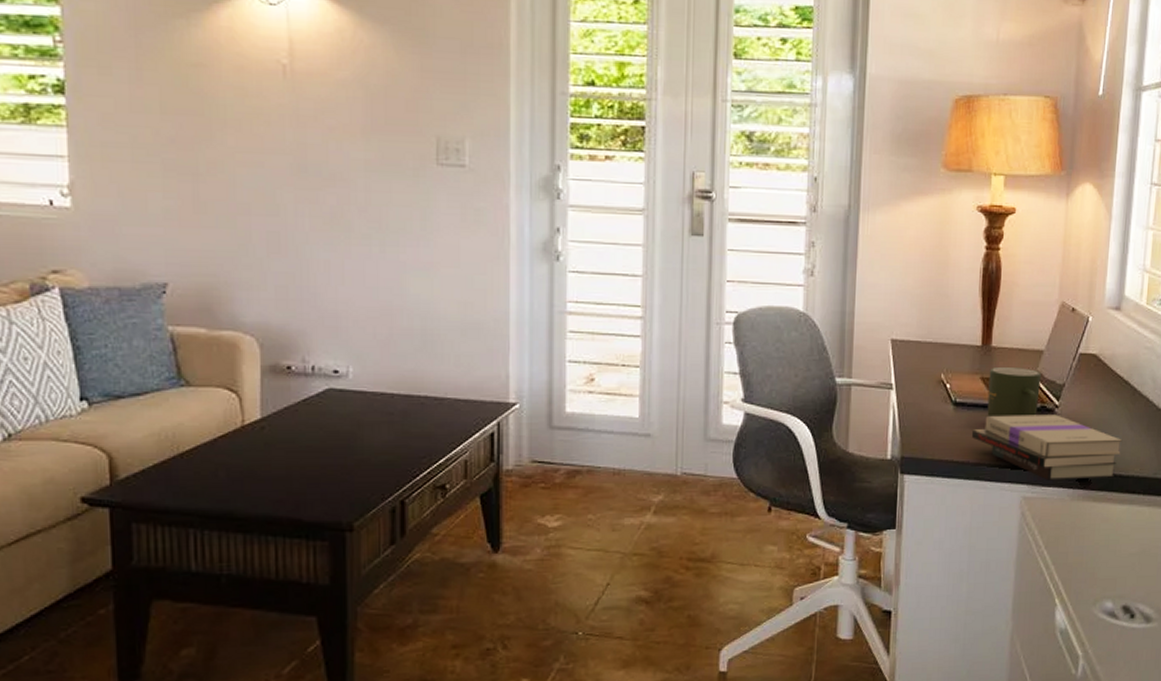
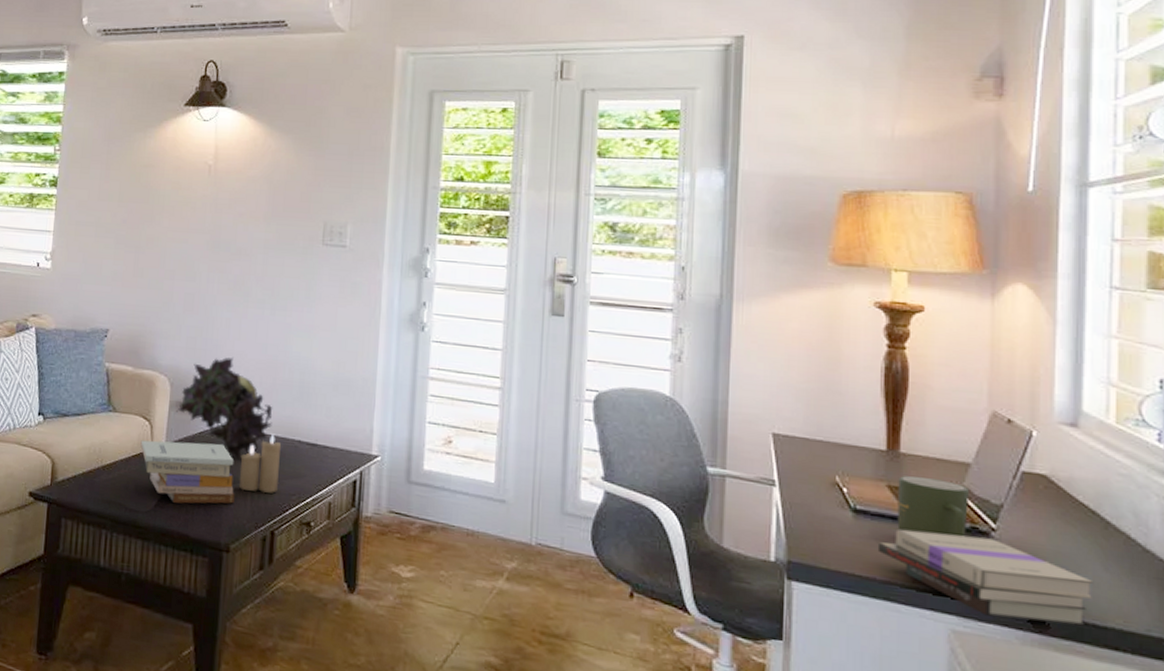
books: none [228,410,354,486] -> present [140,440,235,504]
plant: none [269,306,392,426] -> present [175,357,273,460]
candle: none [357,391,406,461] -> present [239,433,282,493]

